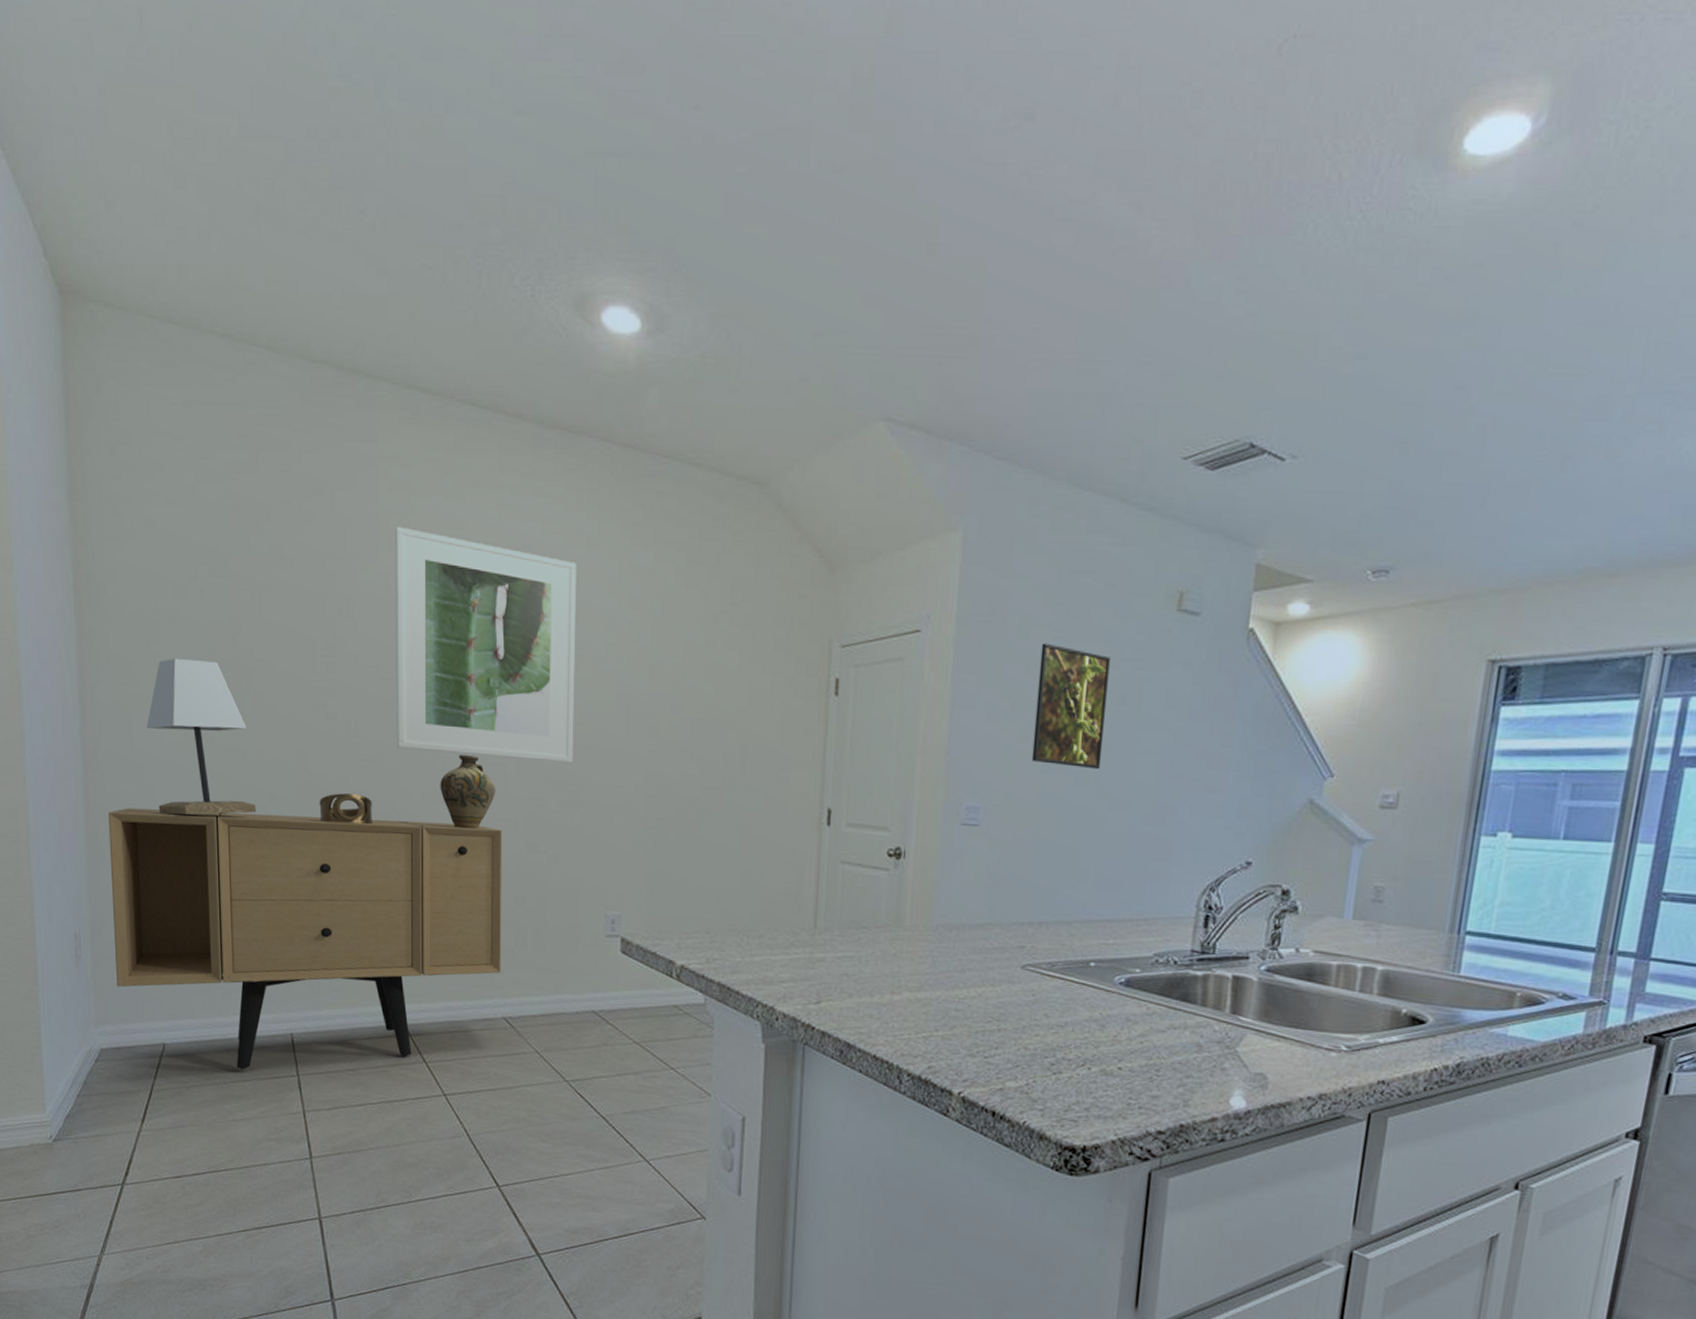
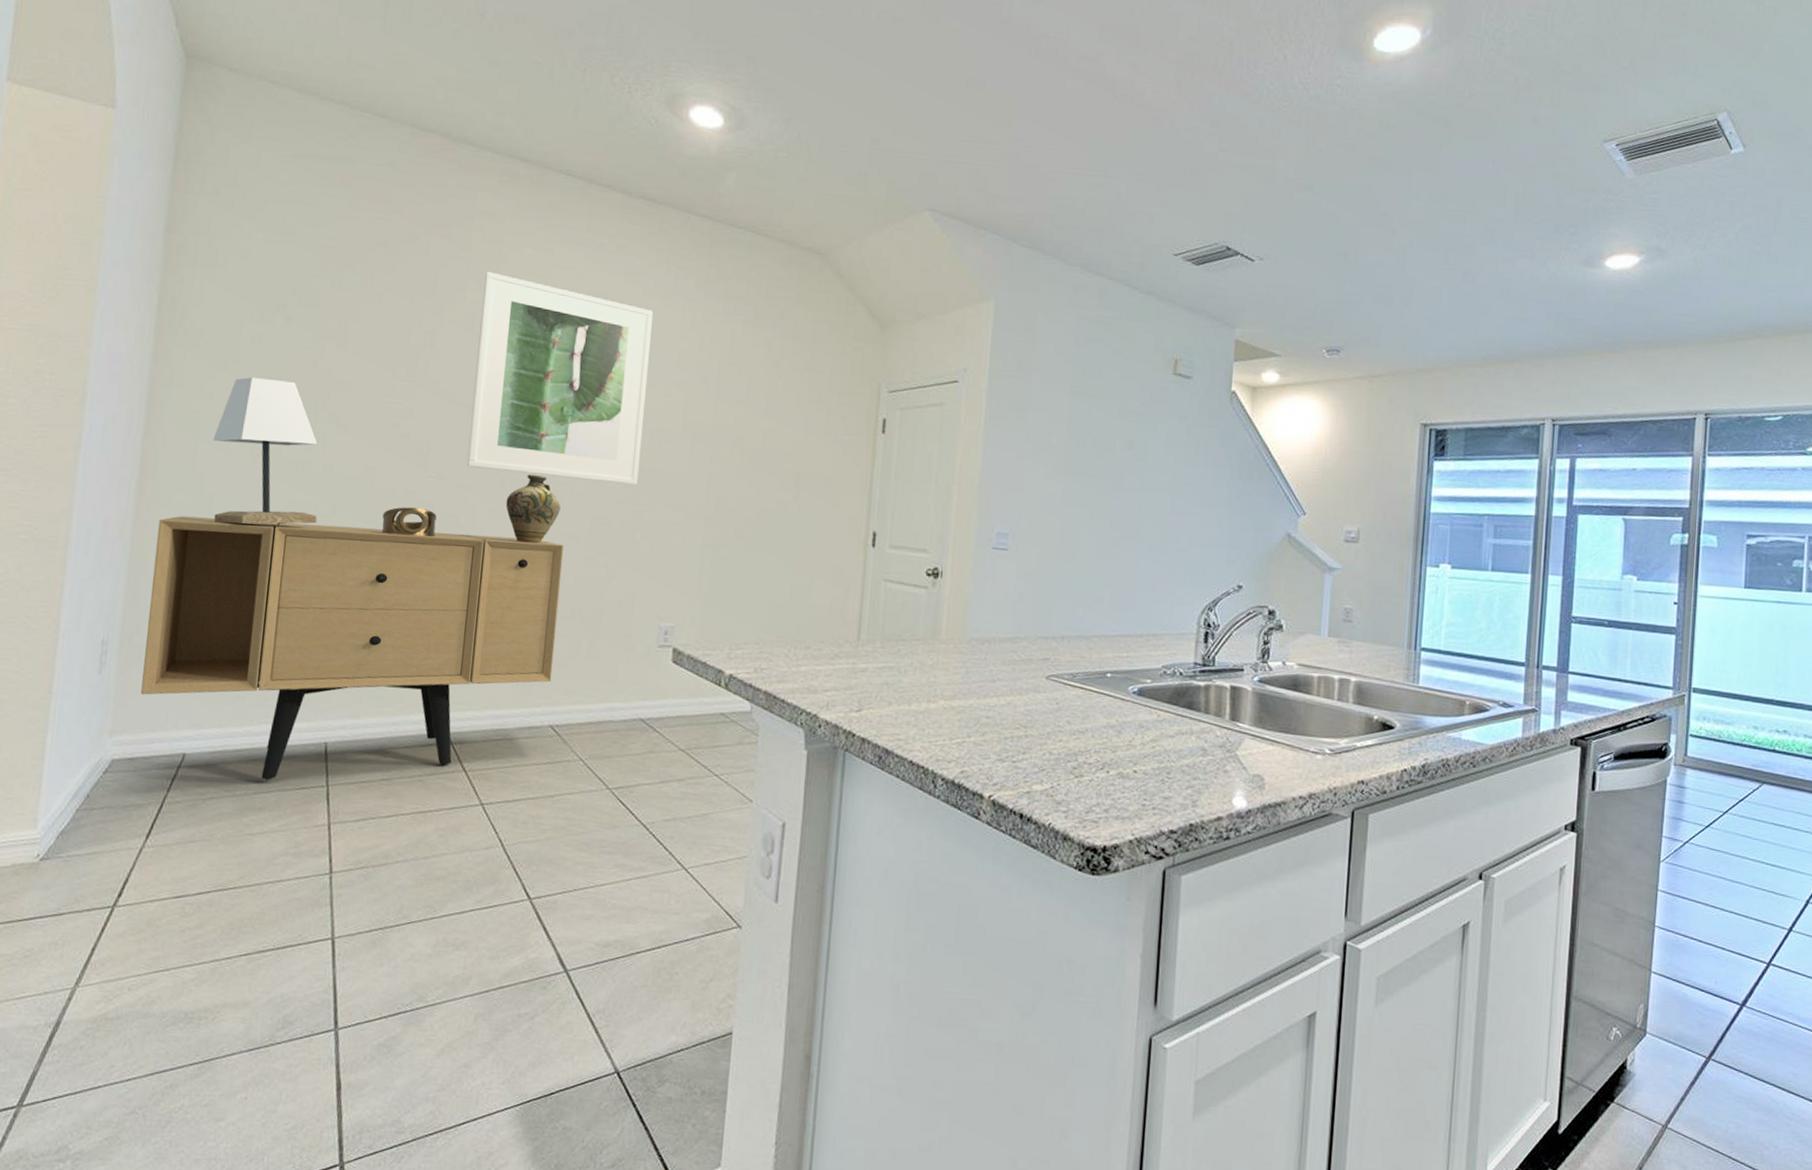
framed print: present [1031,643,1111,770] -> none [1053,396,1120,504]

